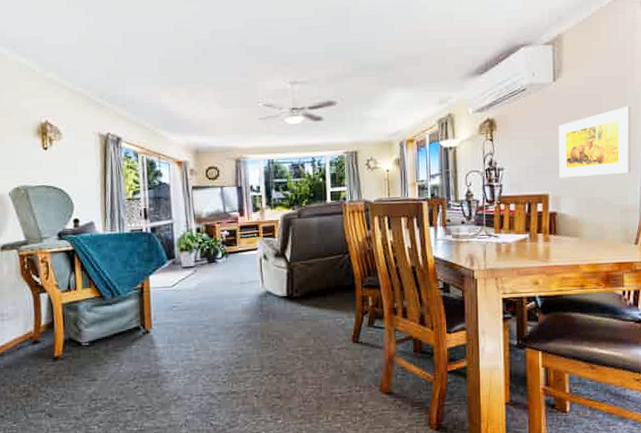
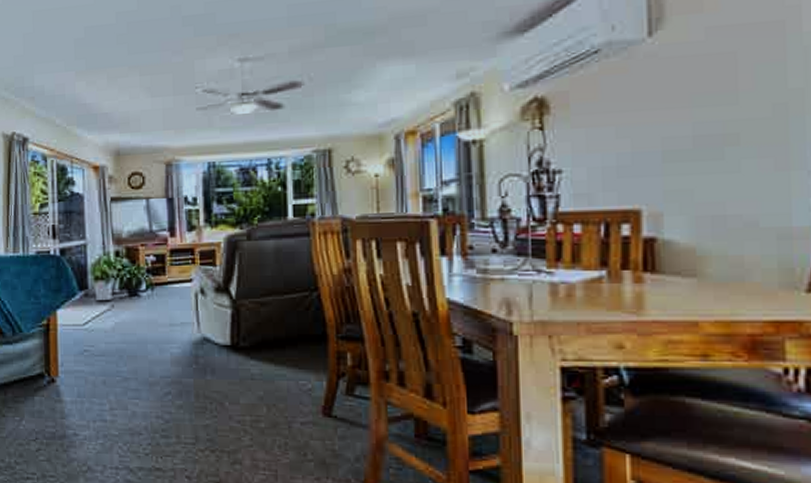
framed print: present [558,106,632,178] -> none [658,67,798,185]

